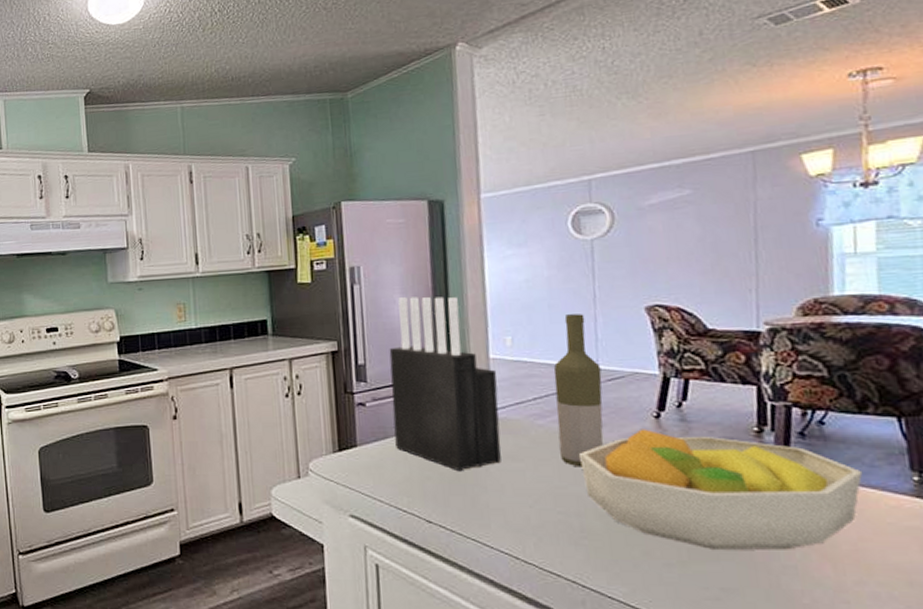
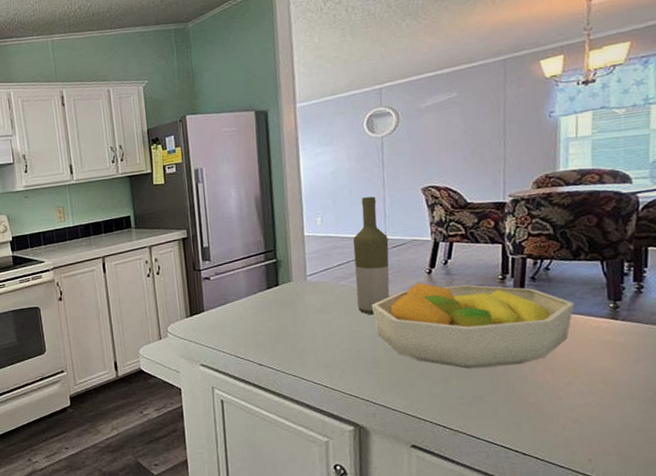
knife block: present [389,297,501,472] -> none [227,189,314,325]

